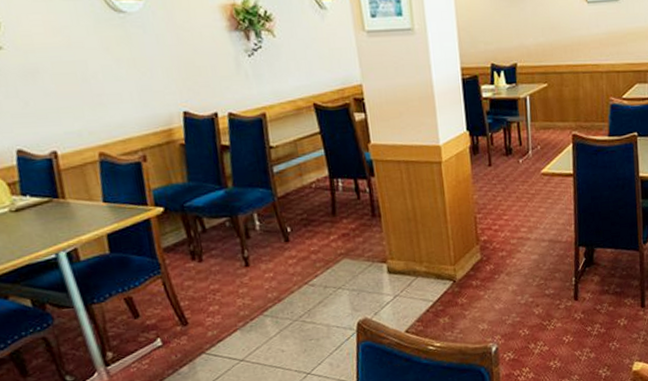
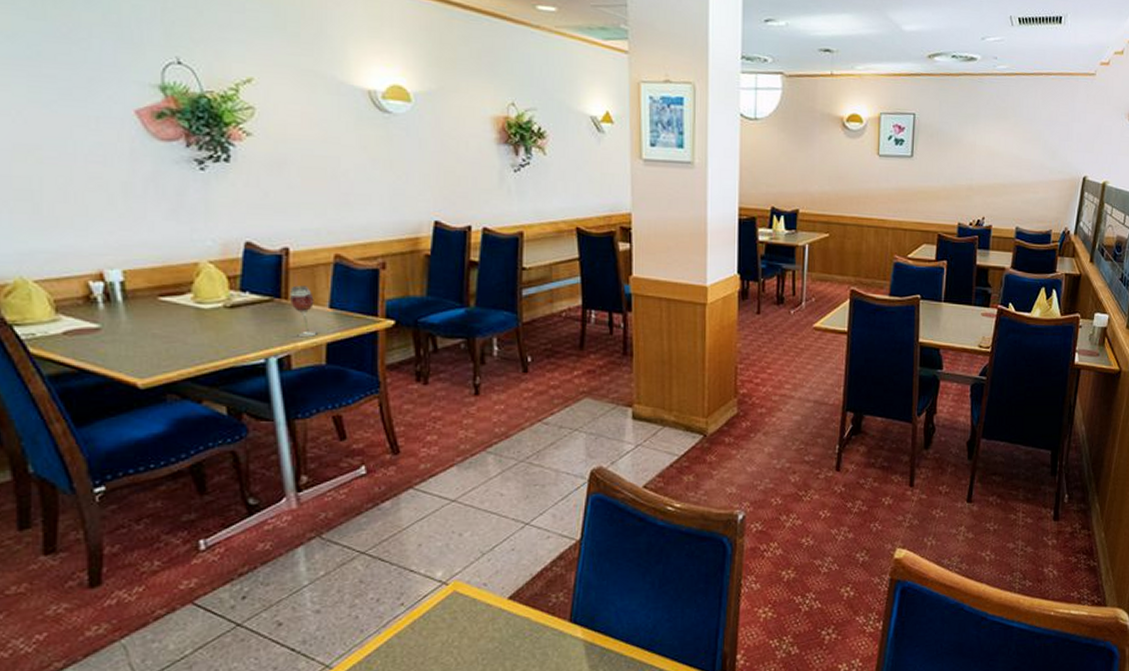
wineglass: none [65,184,97,232] -> present [289,285,317,338]

